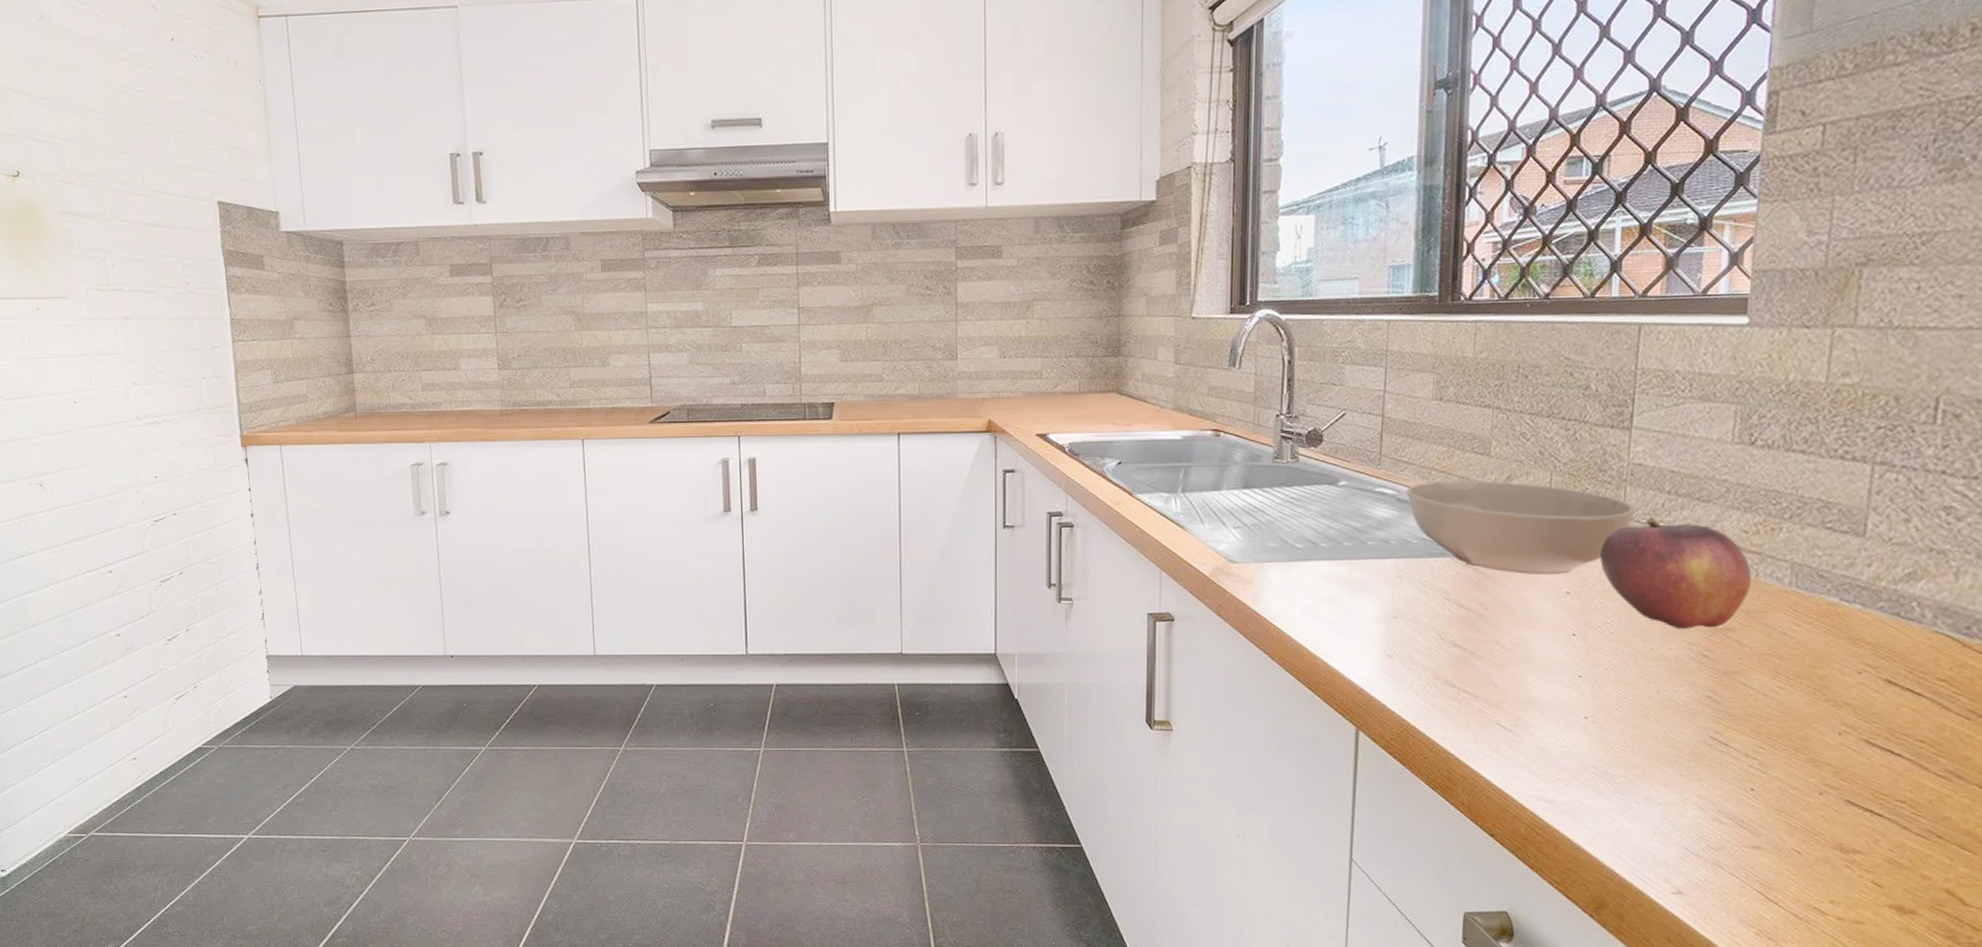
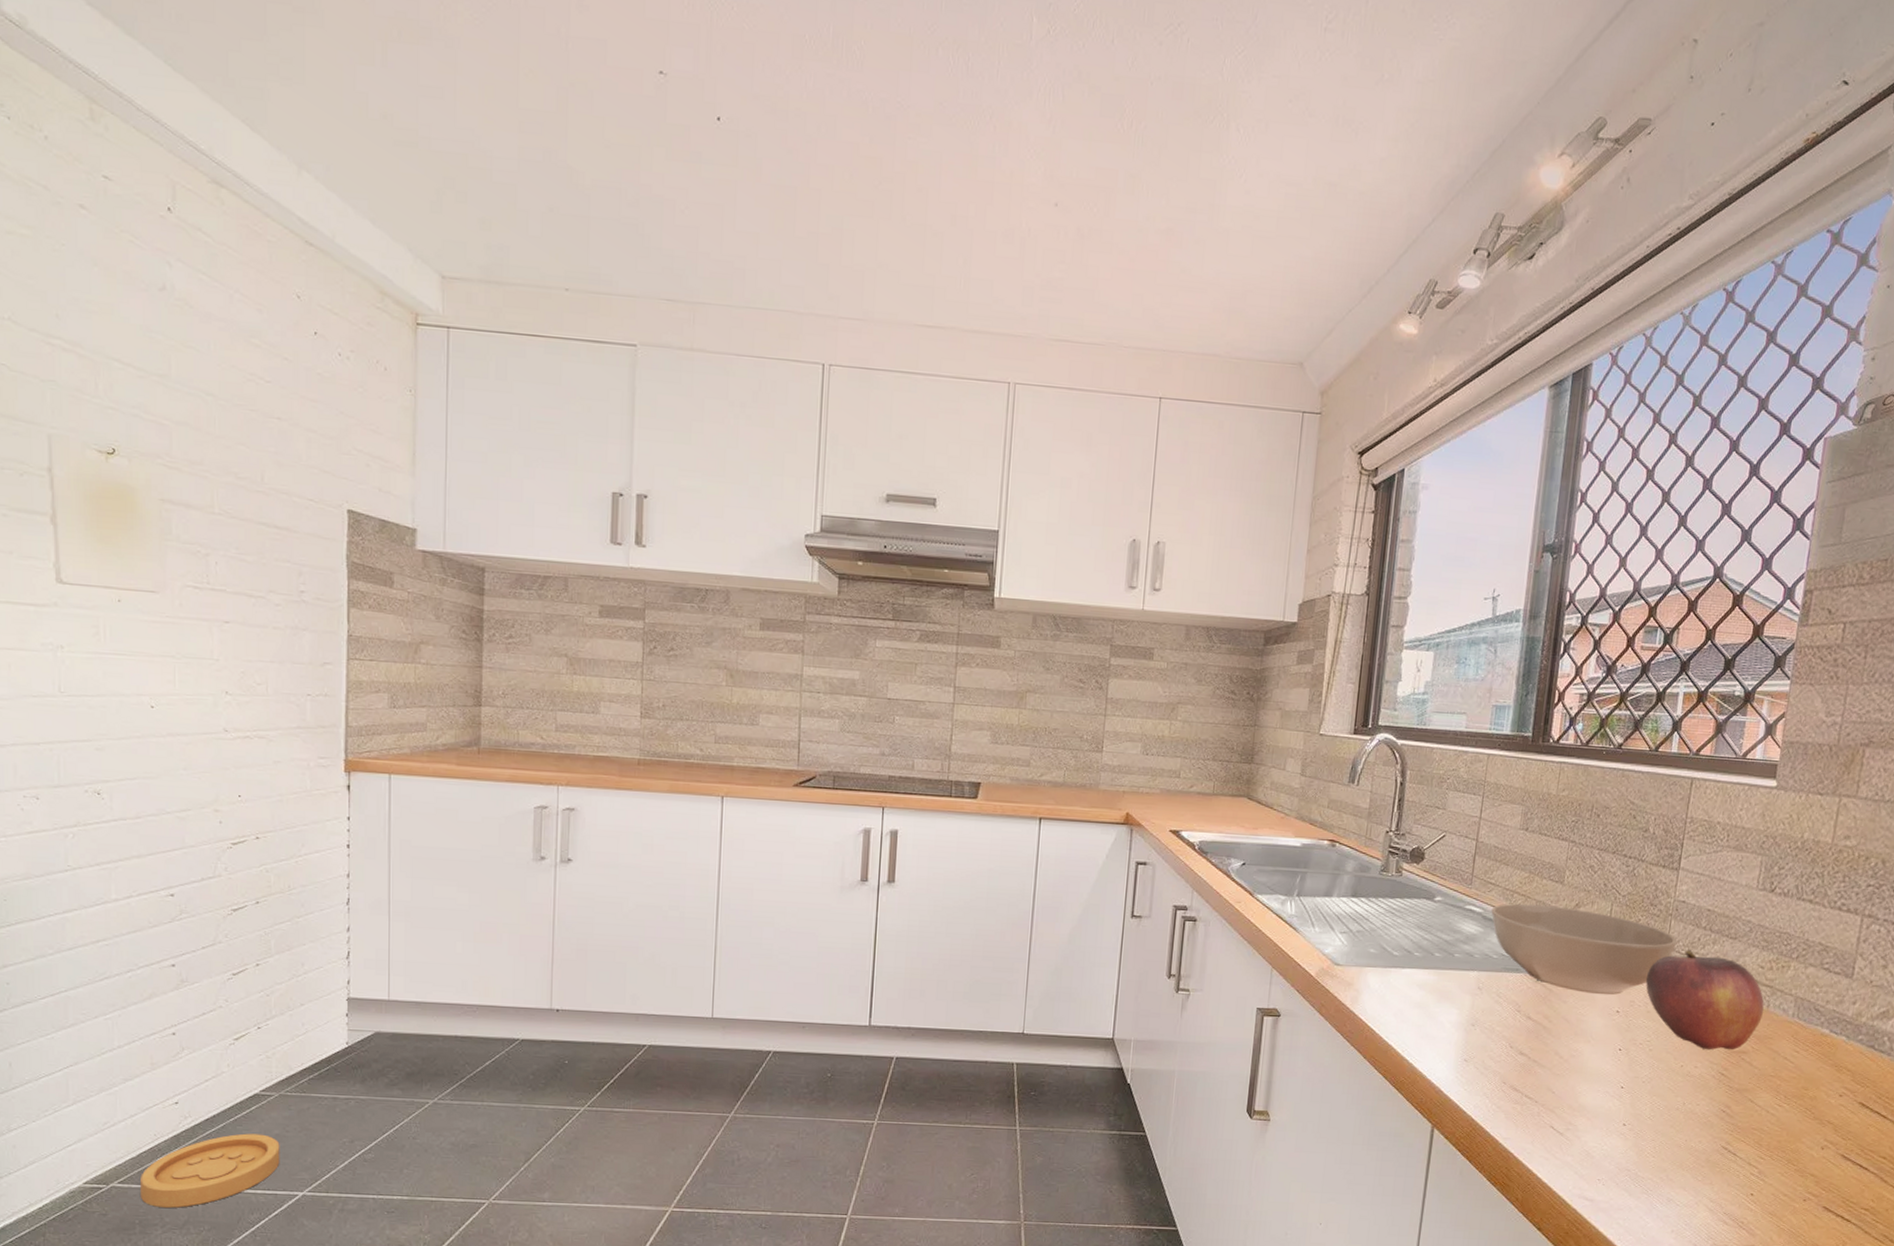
pet bowl: none [113,784,226,853] -> present [141,1133,280,1208]

